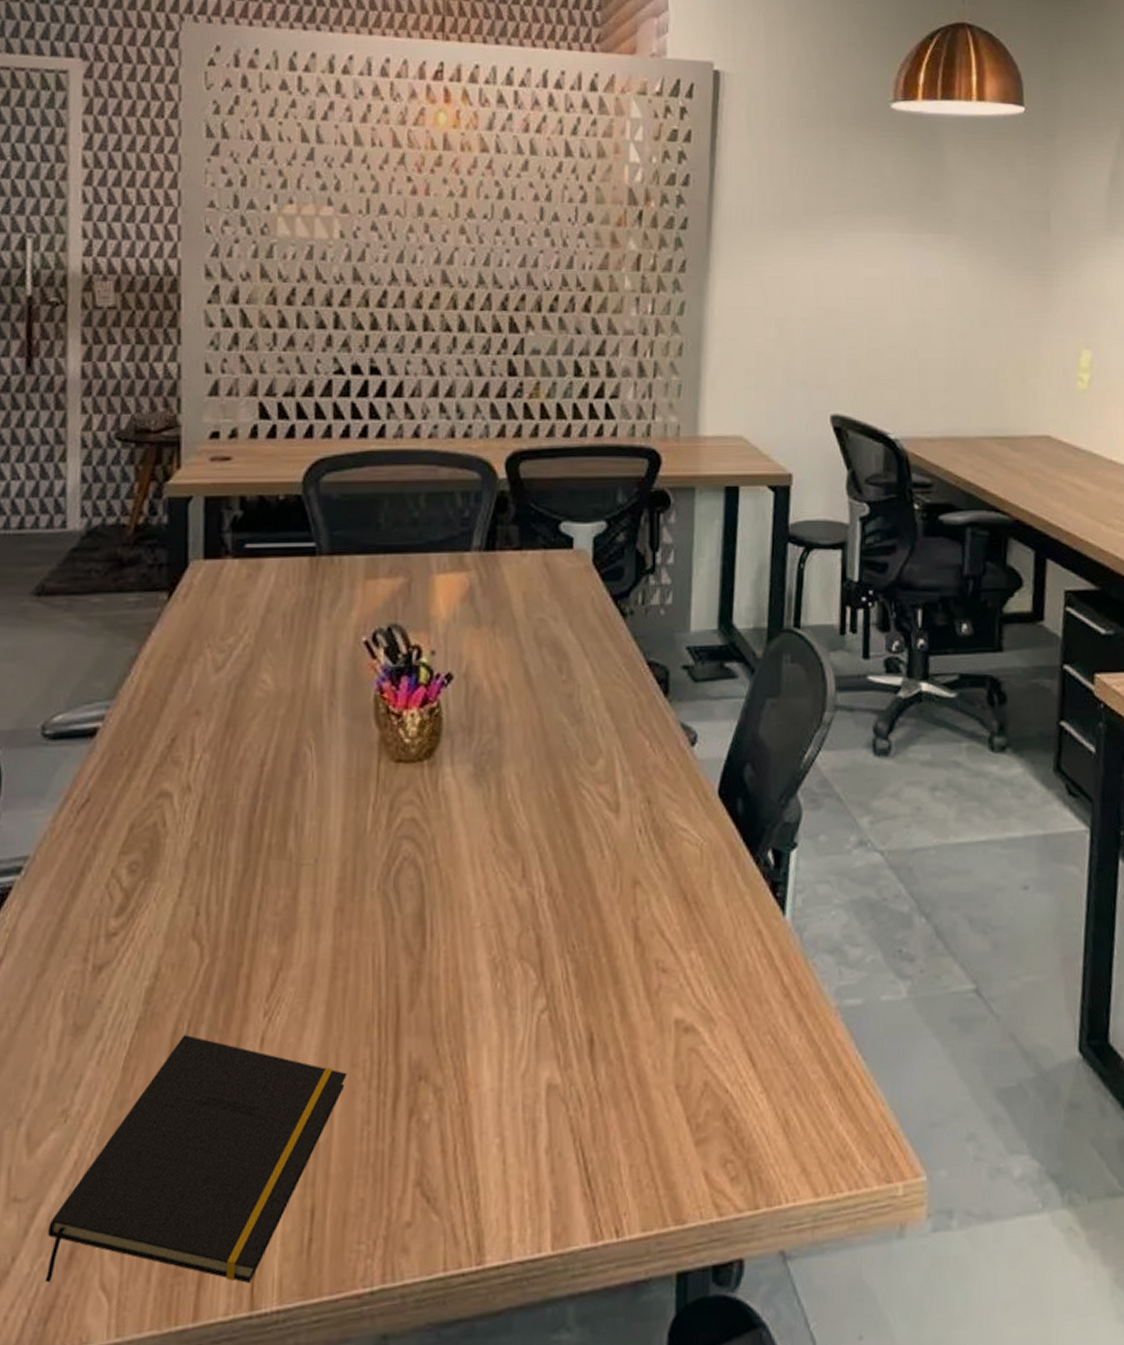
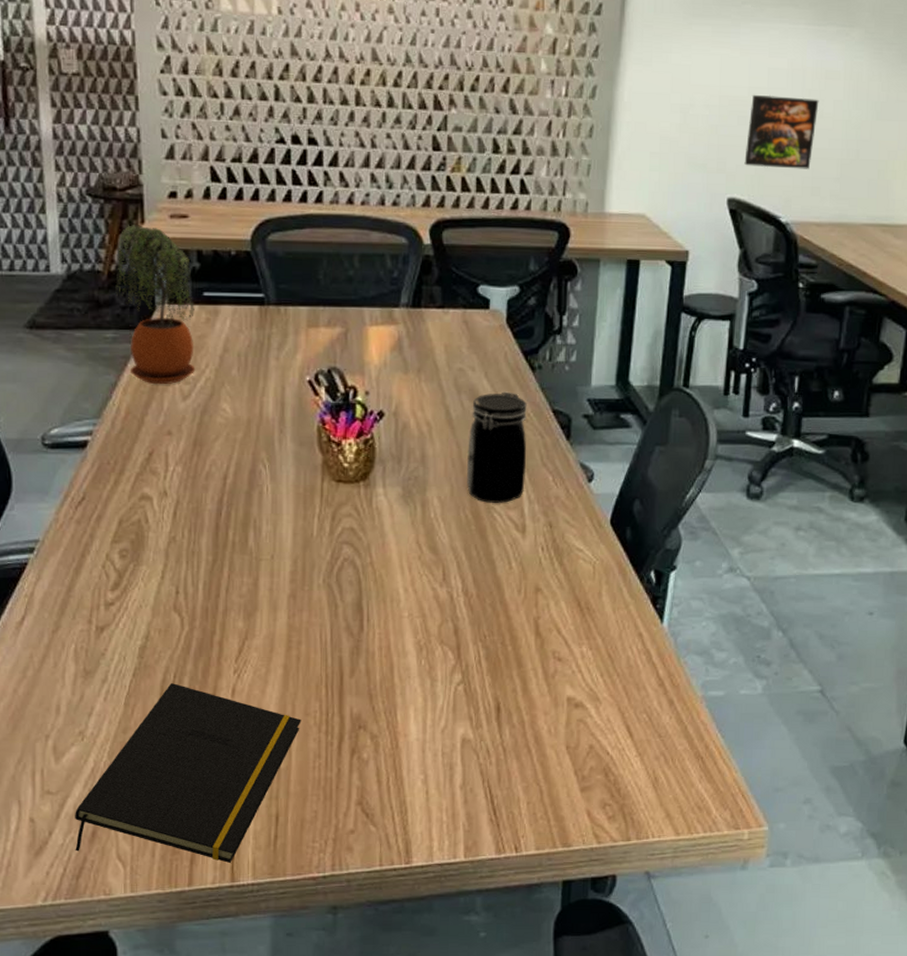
potted plant: none [142,470,234,655] -> present [115,225,196,385]
jar: none [550,643,619,778] -> present [467,391,527,503]
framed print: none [846,305,921,382] -> present [744,94,819,169]

